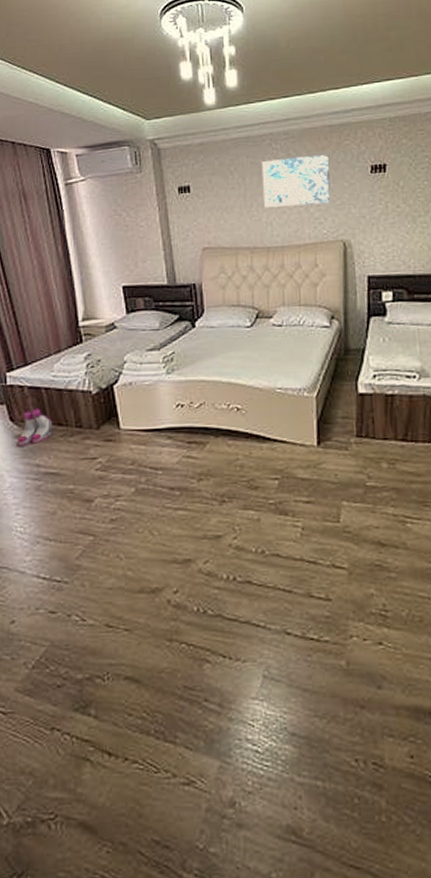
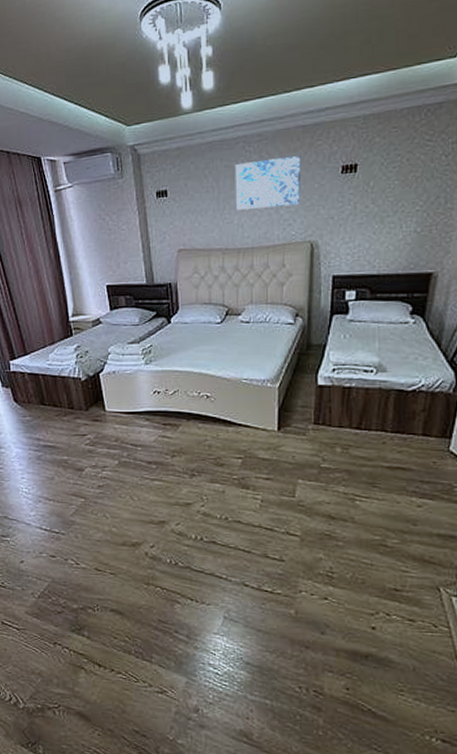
boots: present [16,408,53,446] -> none [20,391,49,423]

